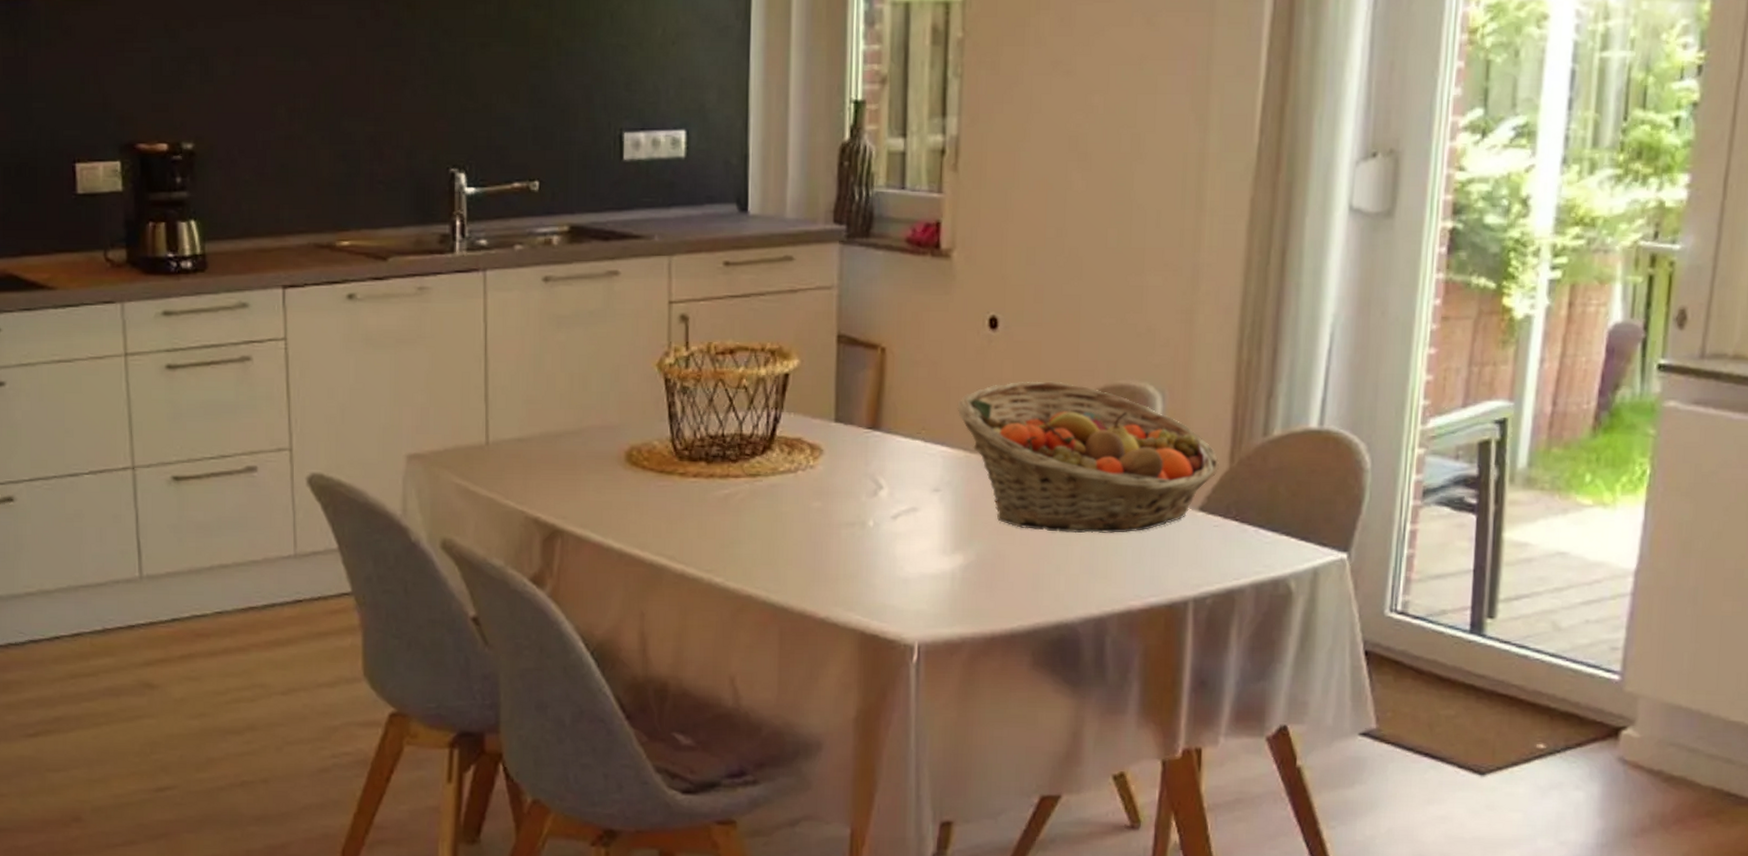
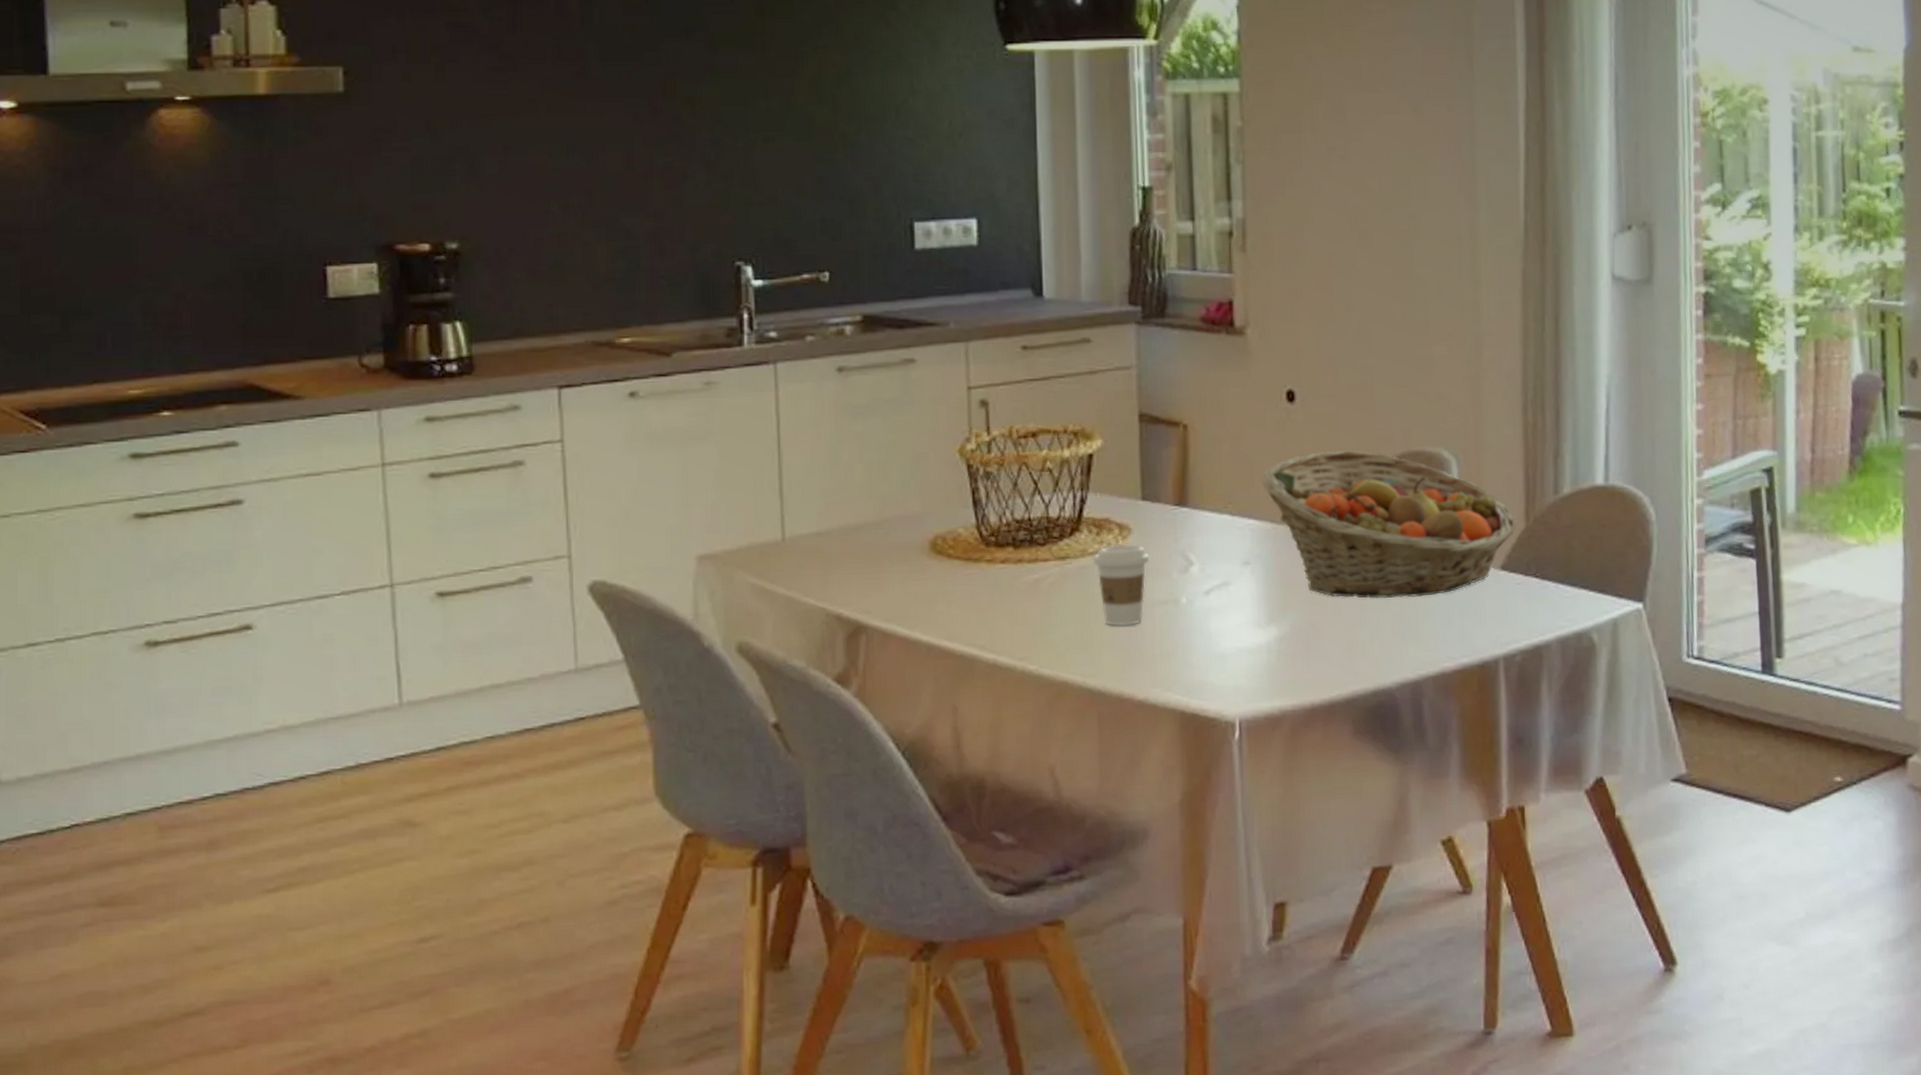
coffee cup: none [782,465,840,545] -> present [1092,545,1150,626]

